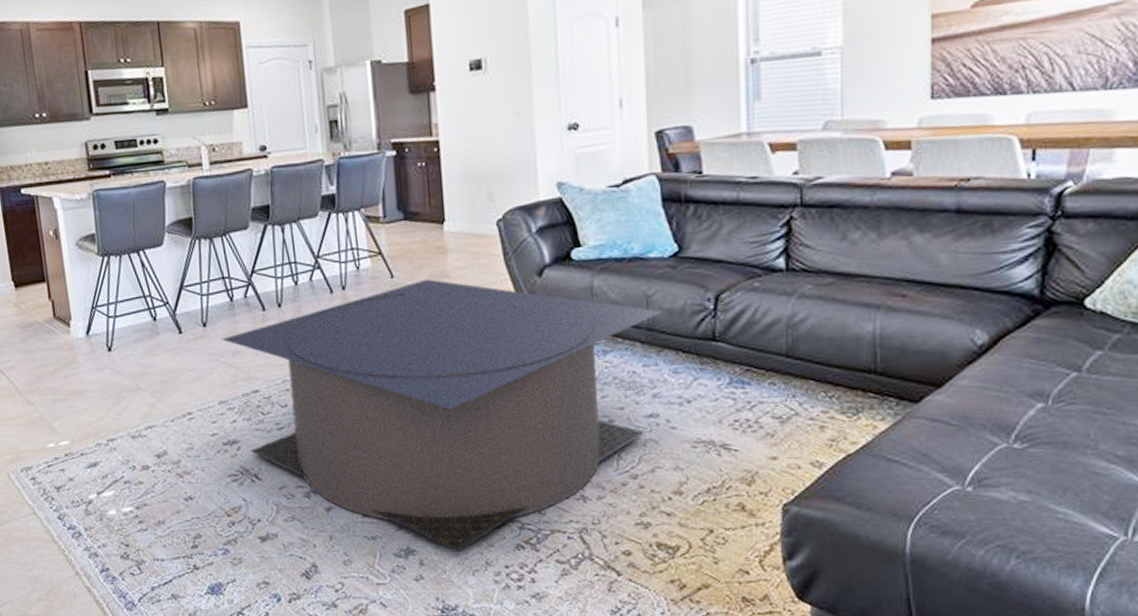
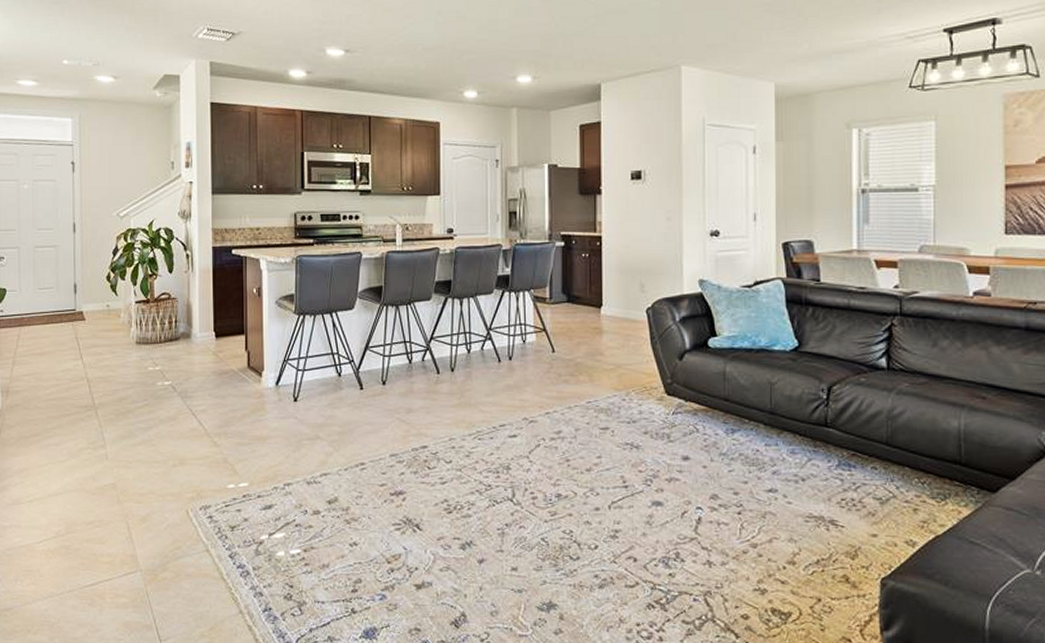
coffee table: present [222,279,662,553] -> none [398,355,783,609]

